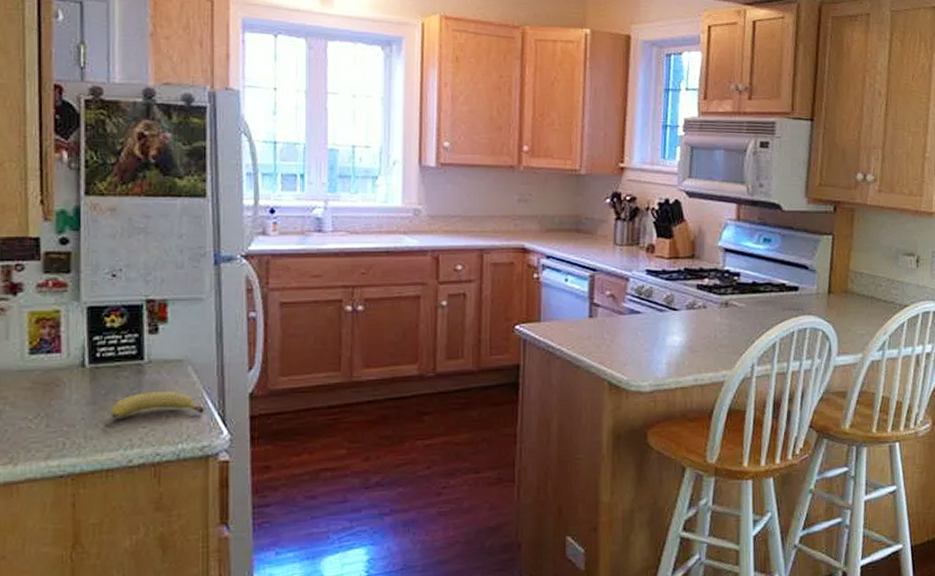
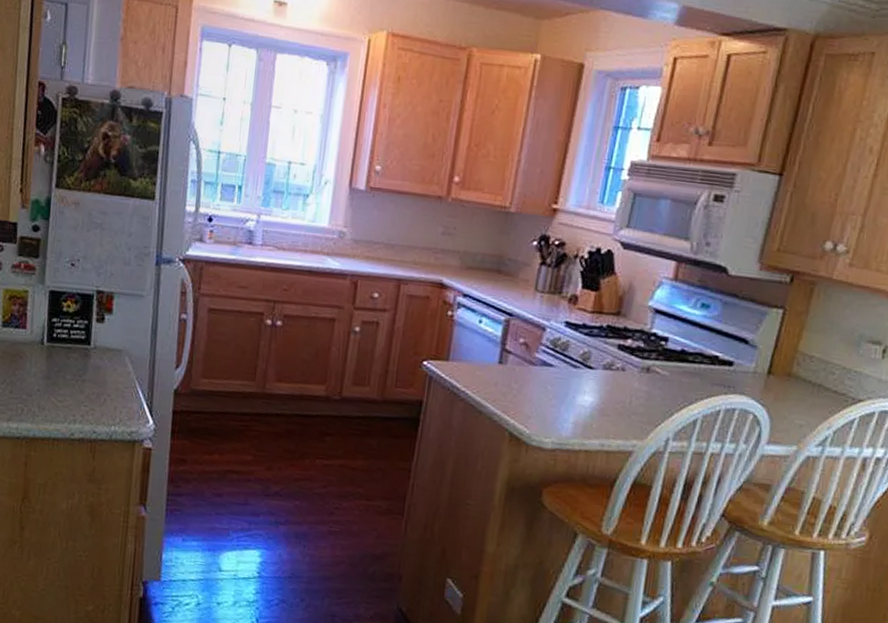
fruit: present [111,391,205,419] -> none [60,375,137,402]

